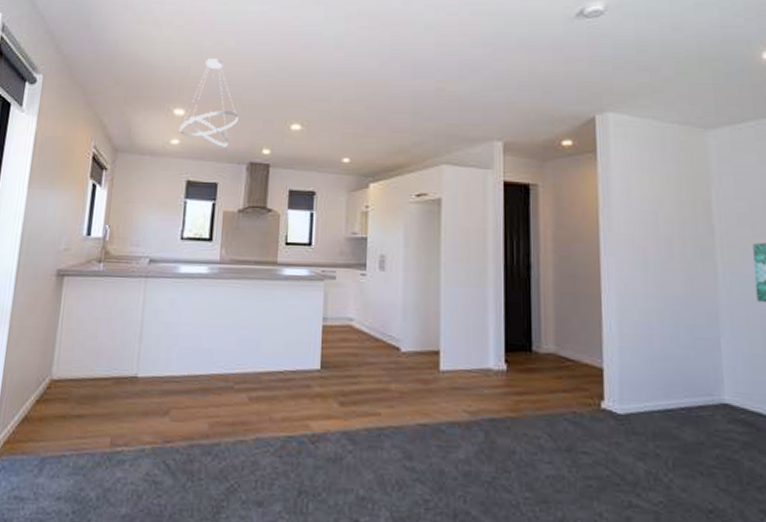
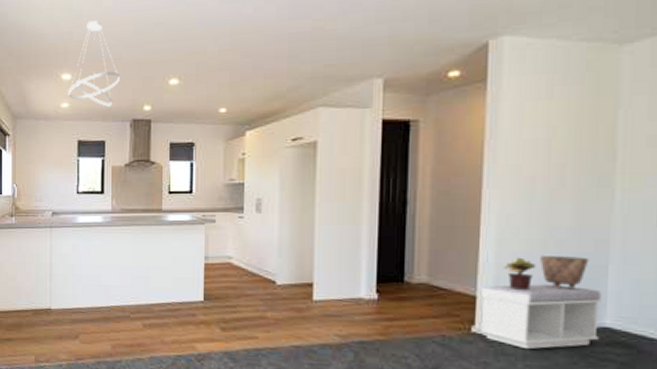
bench: none [608,356,722,428] -> present [480,284,602,350]
potted plant: none [626,327,657,362] -> present [504,257,537,290]
ceramic pot: none [659,327,703,363] -> present [540,256,590,290]

